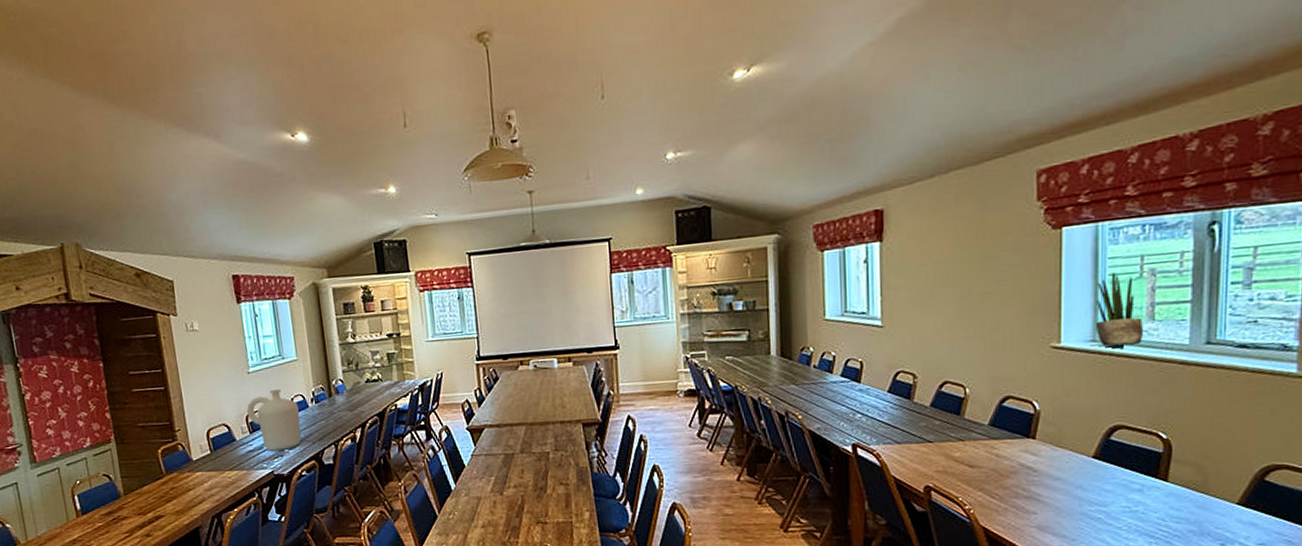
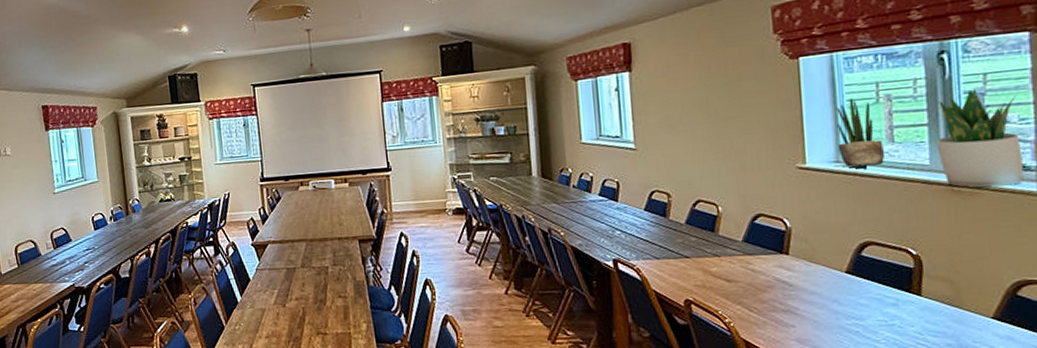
water jug: present [247,388,302,452] -> none [52,207,101,266]
planter: none [1198,263,1287,369] -> present [936,89,1024,188]

